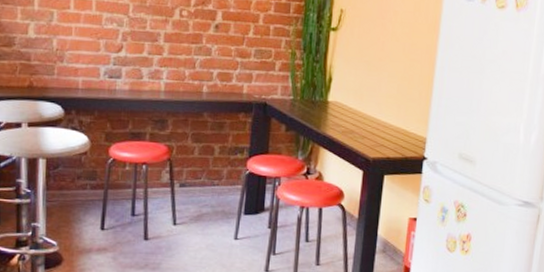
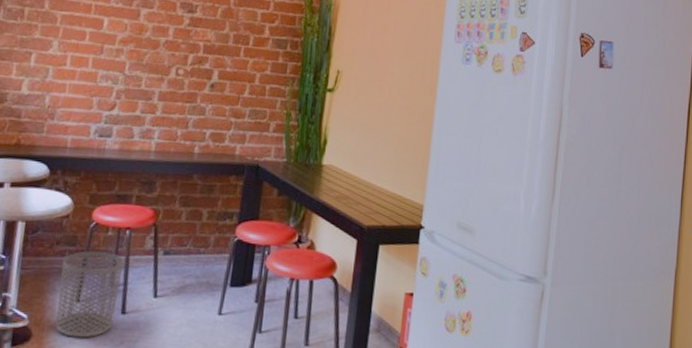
waste bin: none [84,184,143,261] -> present [55,251,124,338]

